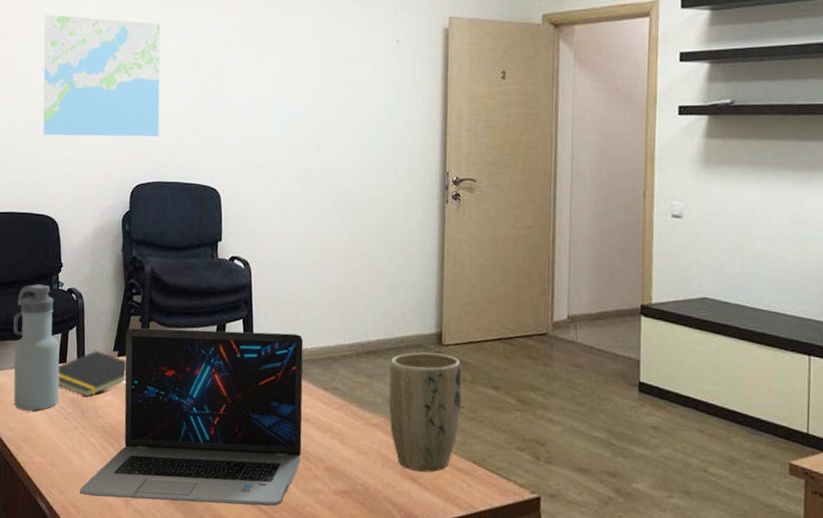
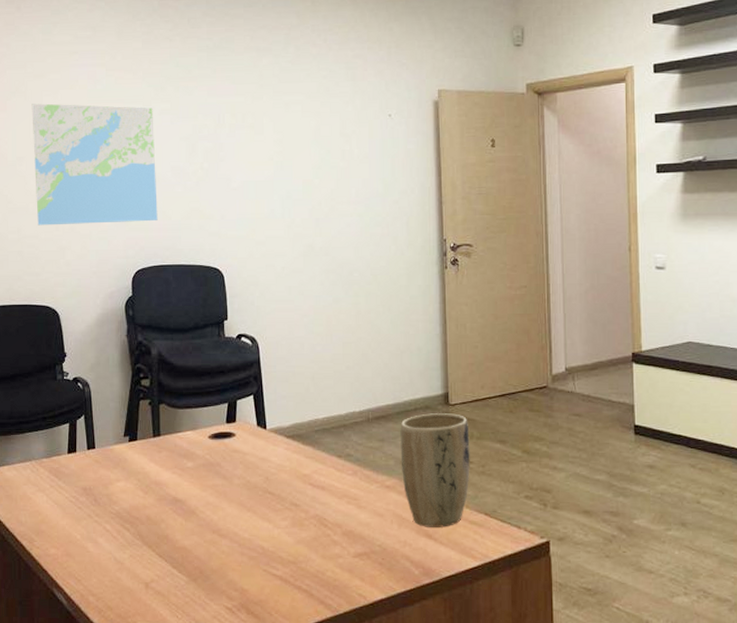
water bottle: present [13,284,60,411] -> none [18,375,71,503]
notepad: present [58,350,127,397] -> none [67,437,139,484]
laptop: present [79,327,304,506] -> none [97,405,319,583]

